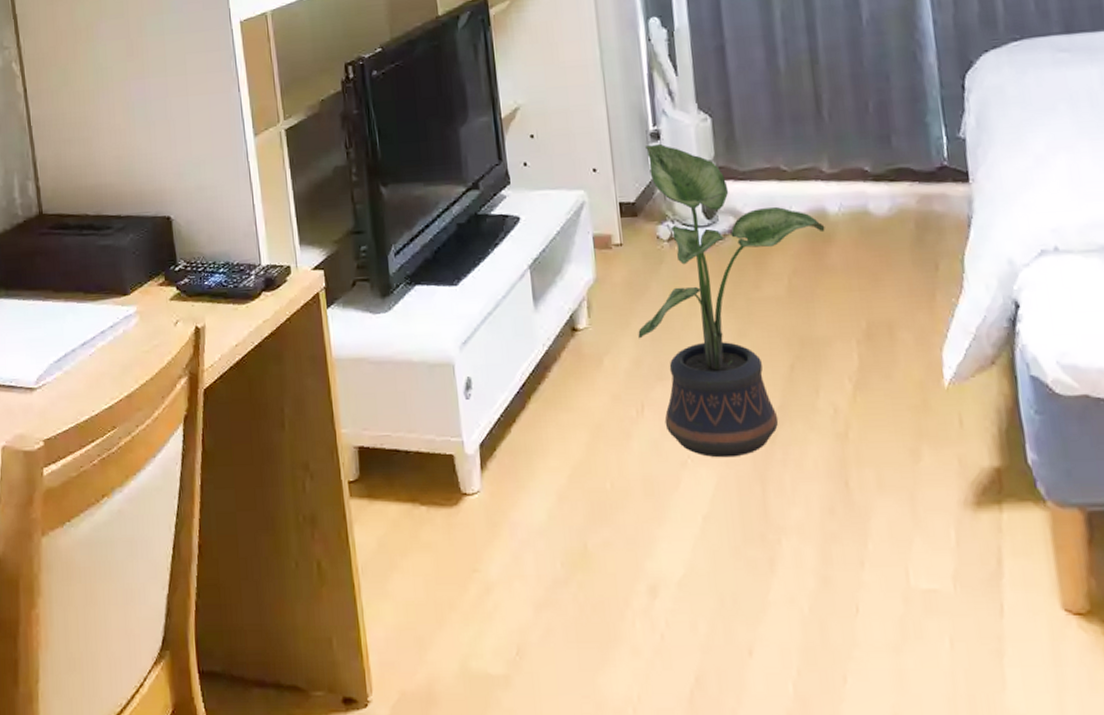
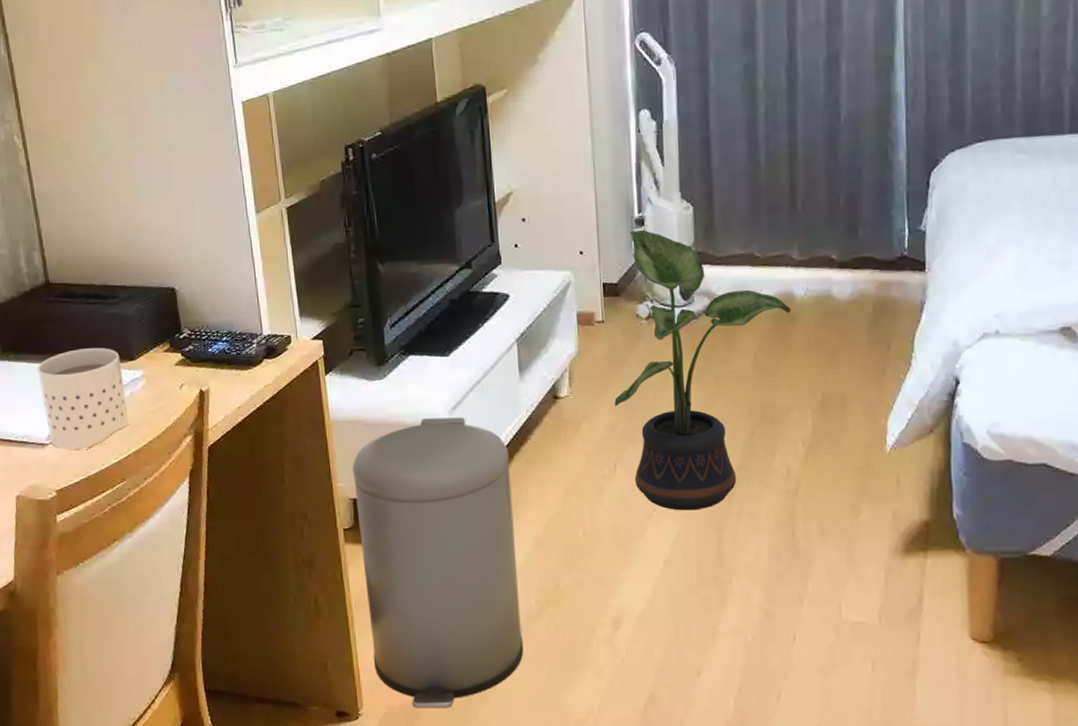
mug: none [28,282,121,395] -> present [37,348,129,450]
pedal bin: none [357,353,550,695] -> present [352,417,524,709]

